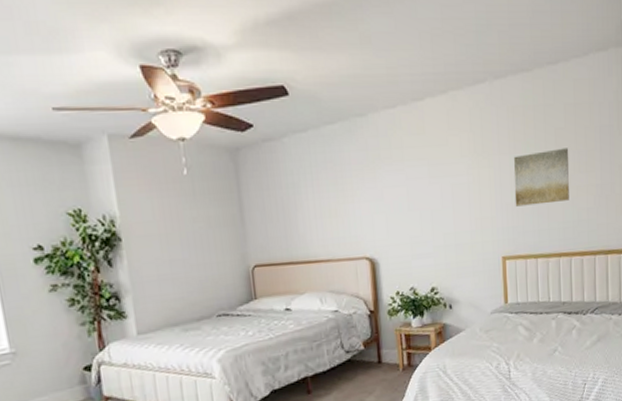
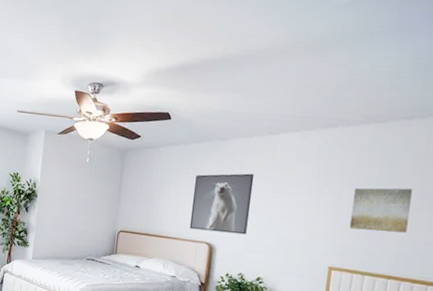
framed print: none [337,157,410,244] -> present [189,173,254,235]

